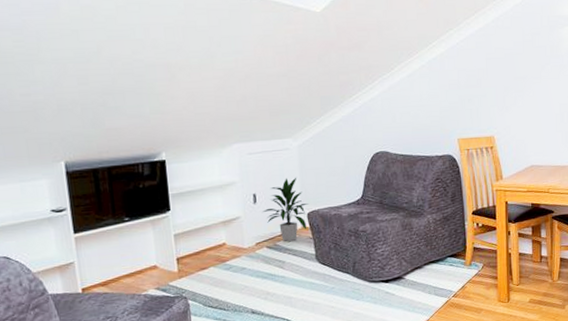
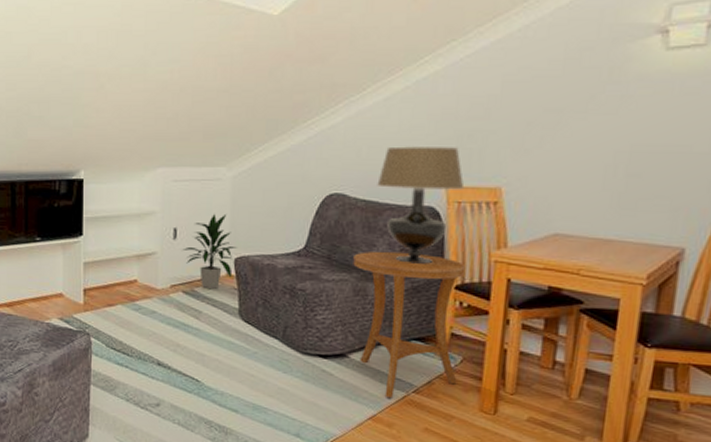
side table: none [399,191,482,305] -> present [353,251,466,399]
table lamp: none [410,109,470,200] -> present [377,146,465,264]

